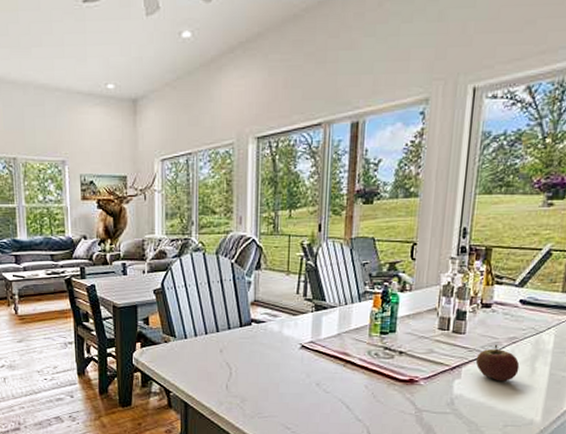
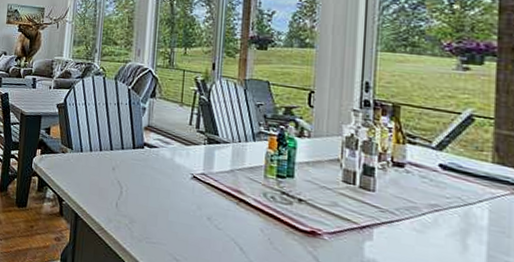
apple: present [475,344,520,382] -> none [390,209,446,254]

